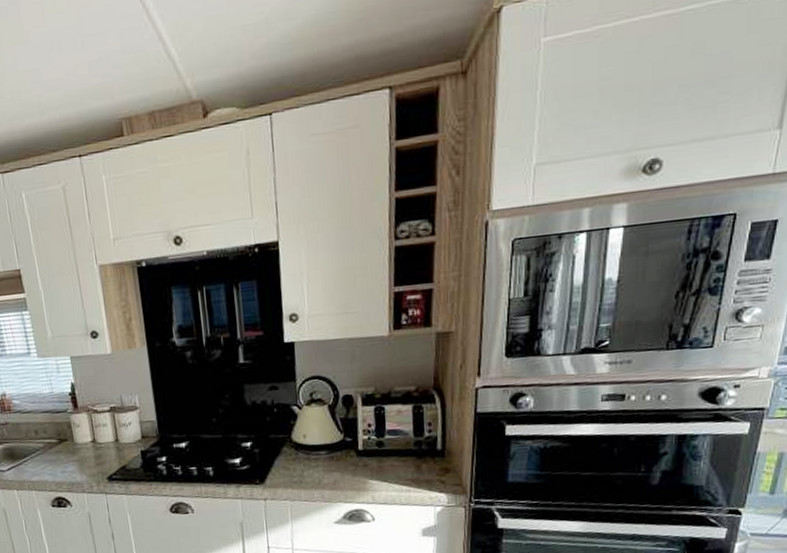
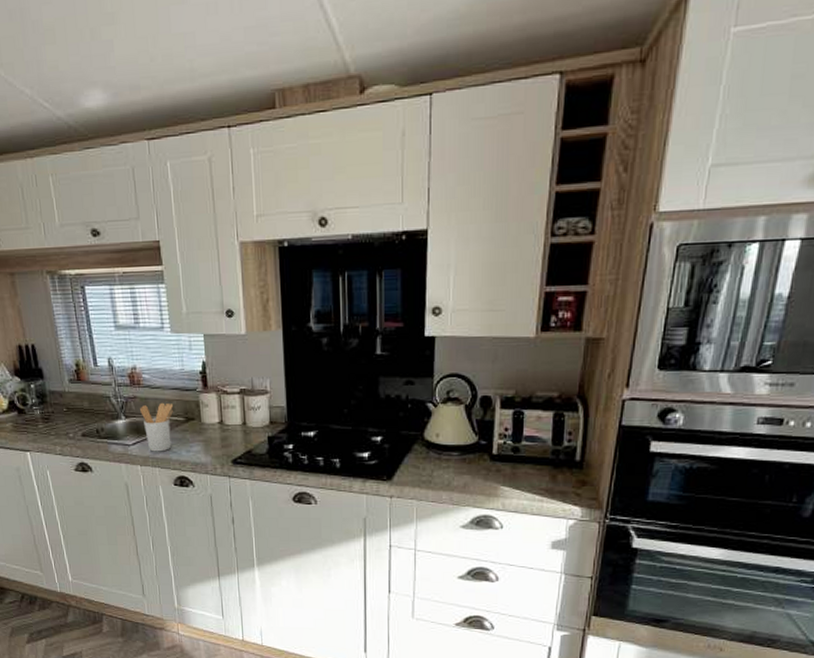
utensil holder: none [12,426,46,476] -> present [140,402,174,452]

